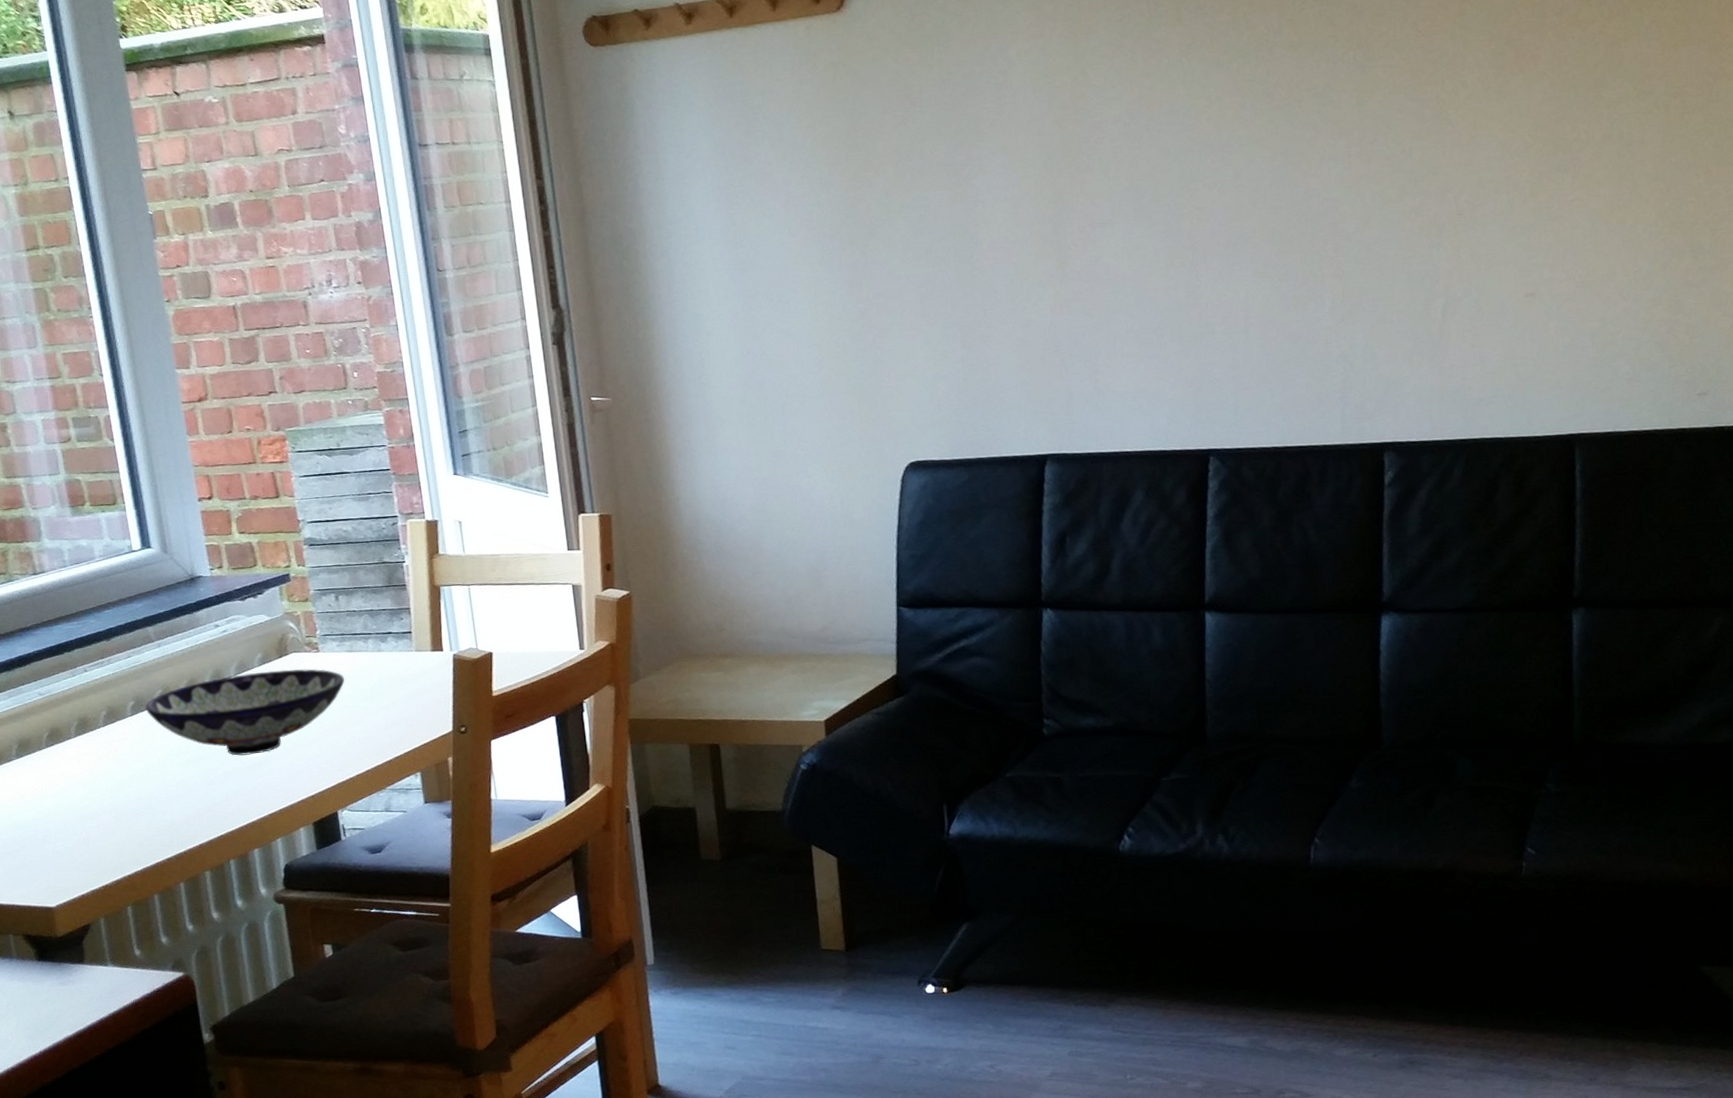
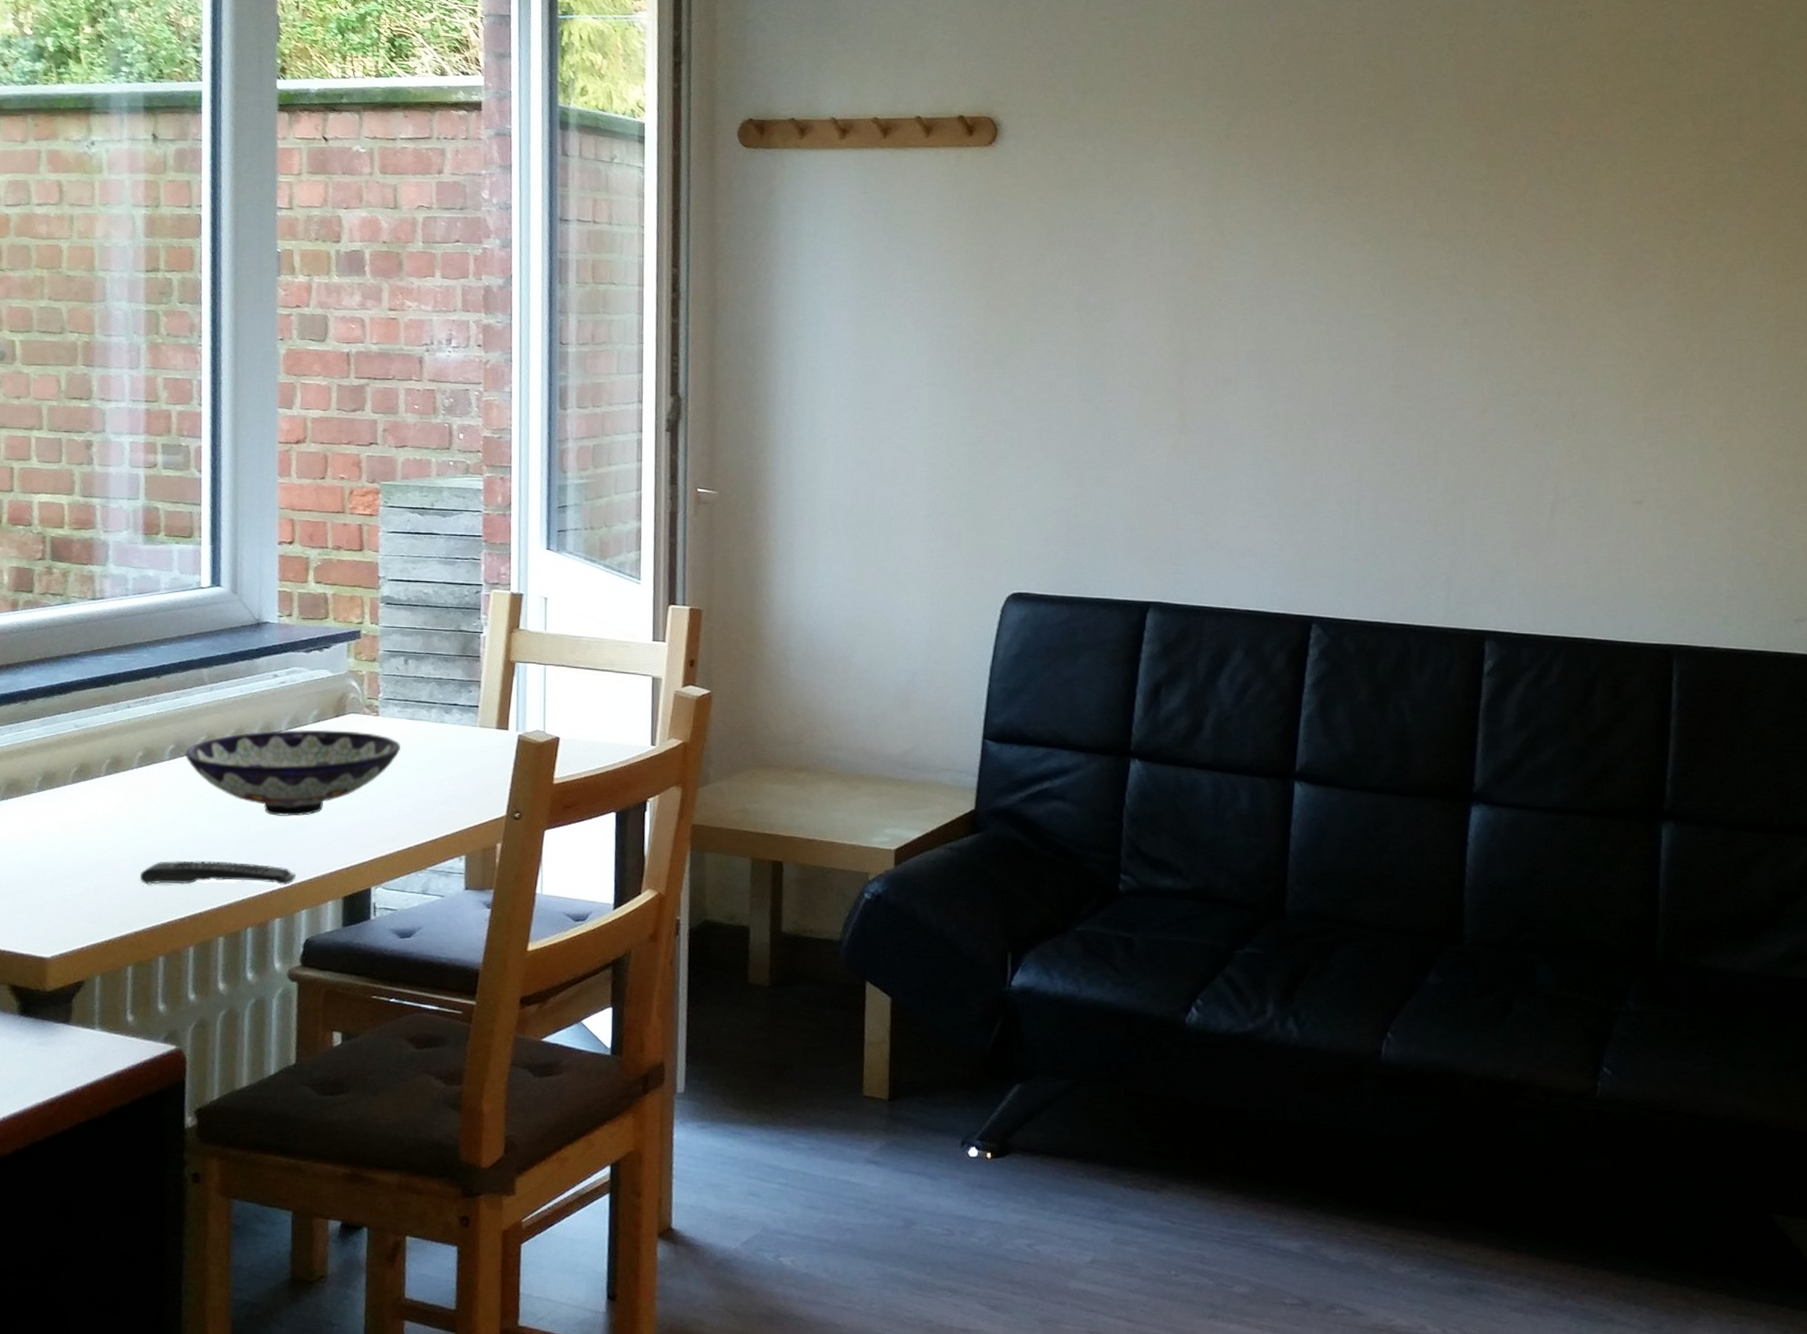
remote control: none [123,801,267,832] -> present [139,860,297,885]

